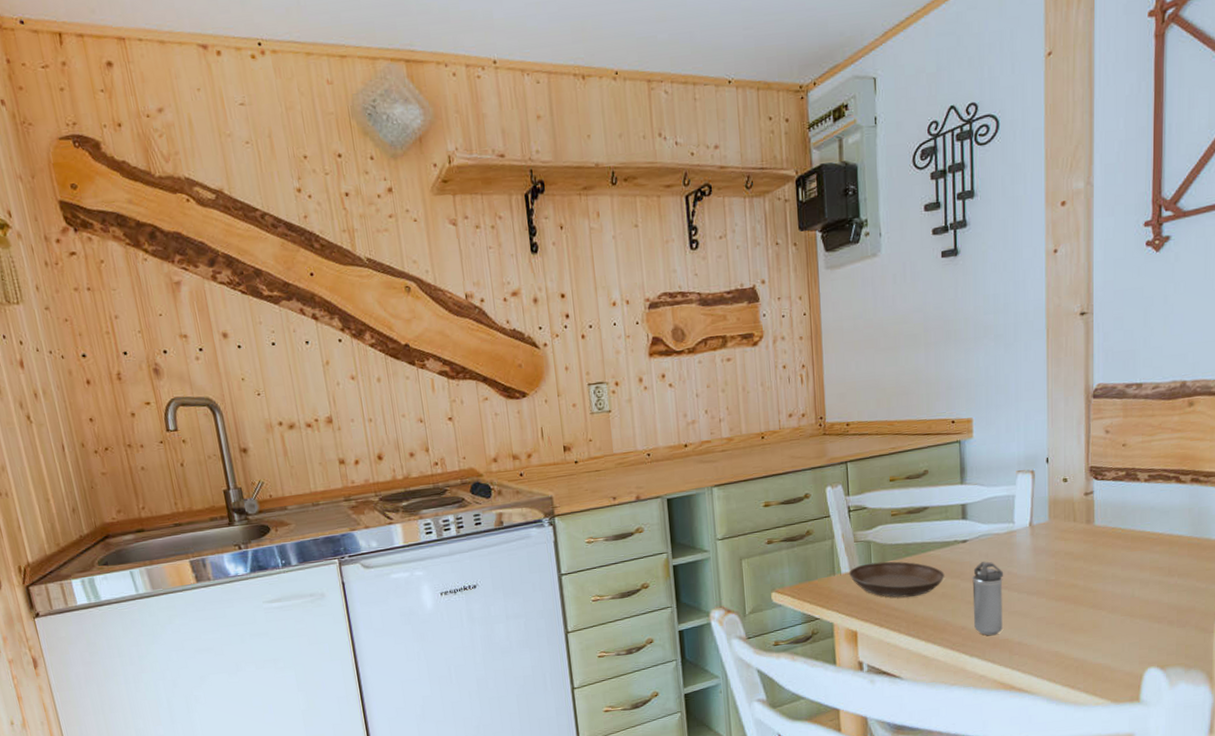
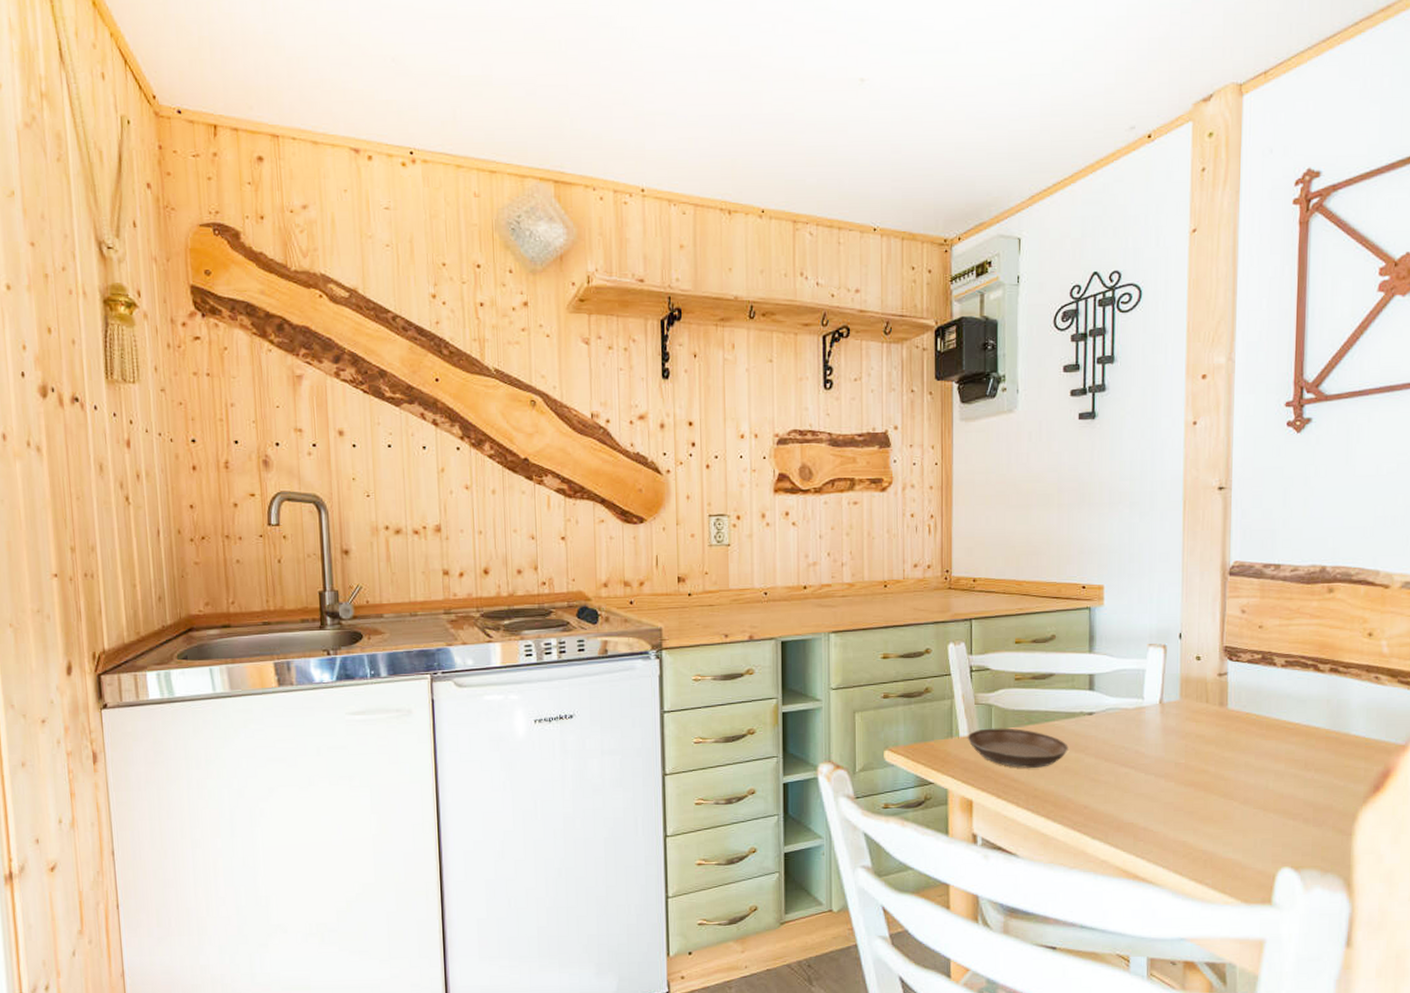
shaker: present [972,561,1004,636] -> none [1096,737,1131,818]

